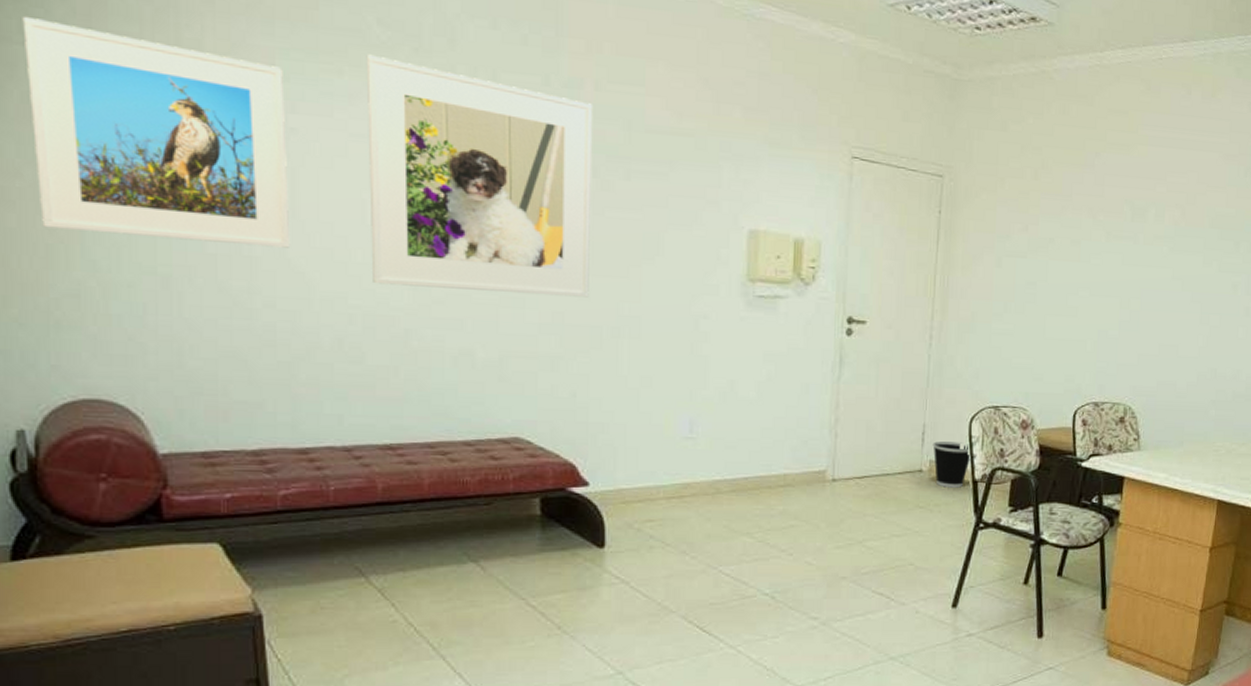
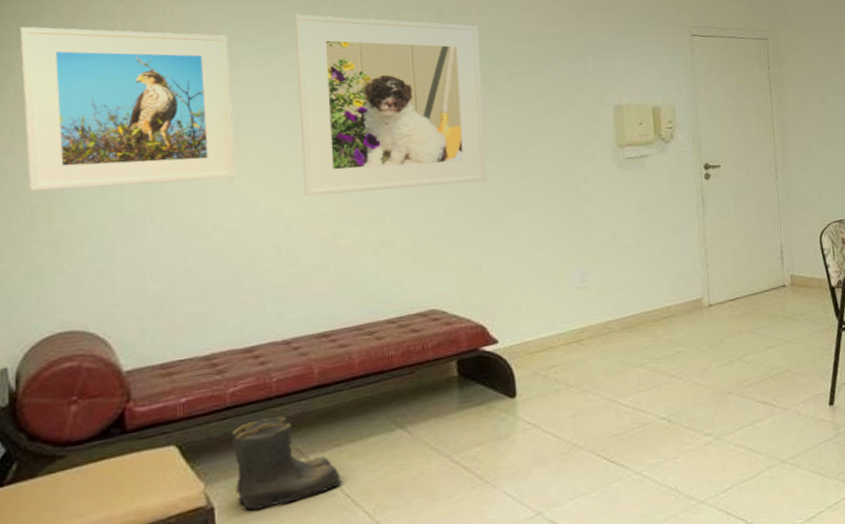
boots: none [283,529,405,624] -> present [232,416,342,510]
wastebasket: present [932,441,972,488] -> none [791,255,826,298]

